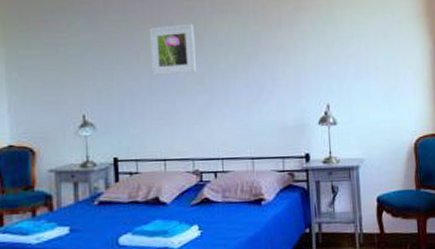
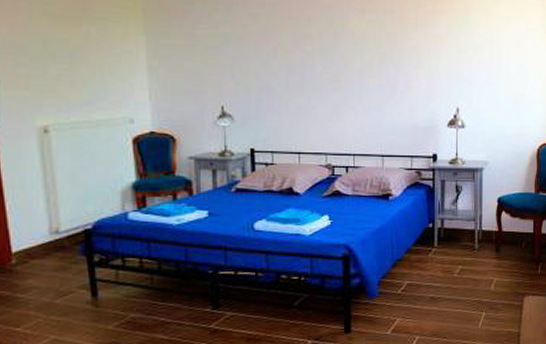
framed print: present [149,24,196,75] -> none [287,21,332,71]

